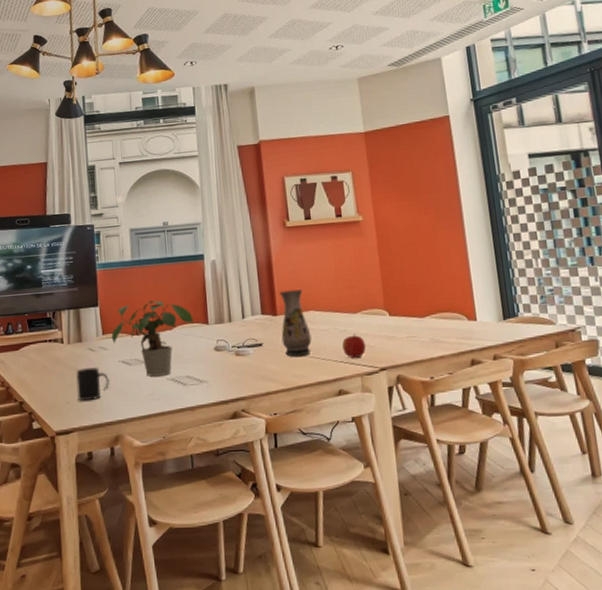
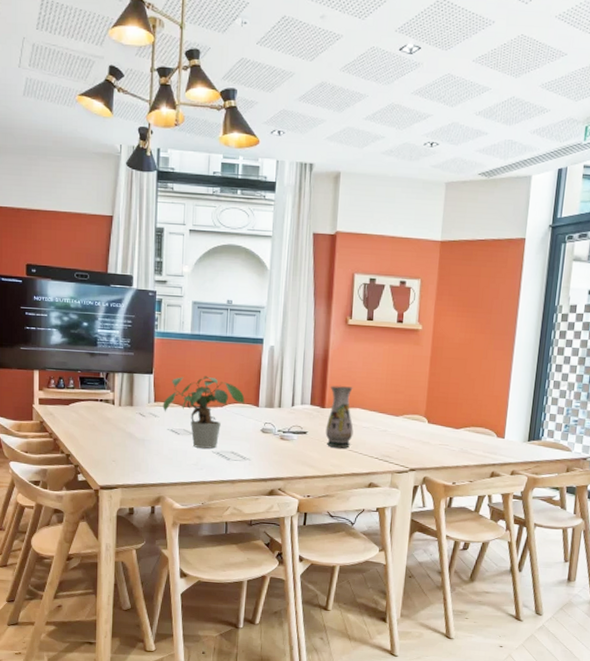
mug: present [76,366,110,401] -> none [124,430,157,463]
apple: present [342,334,366,358] -> none [380,435,401,457]

